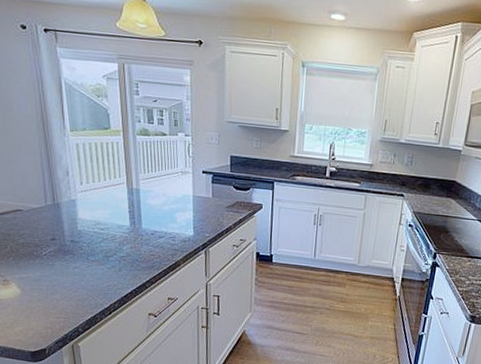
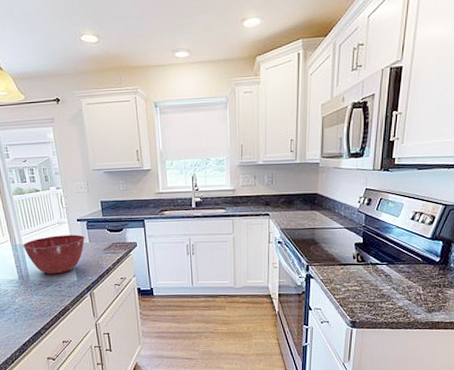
mixing bowl: none [139,184,209,226] -> present [22,234,86,275]

